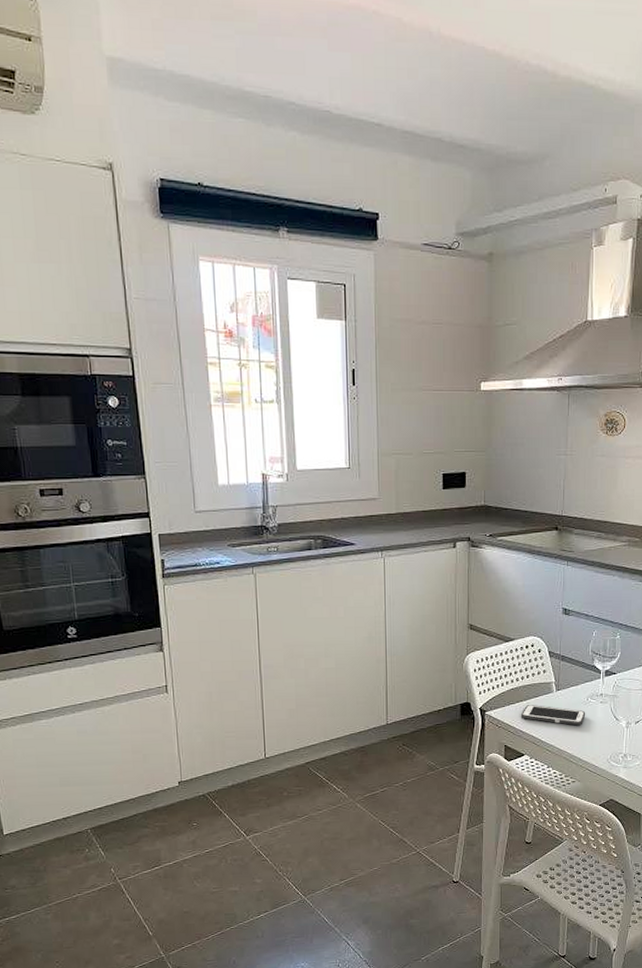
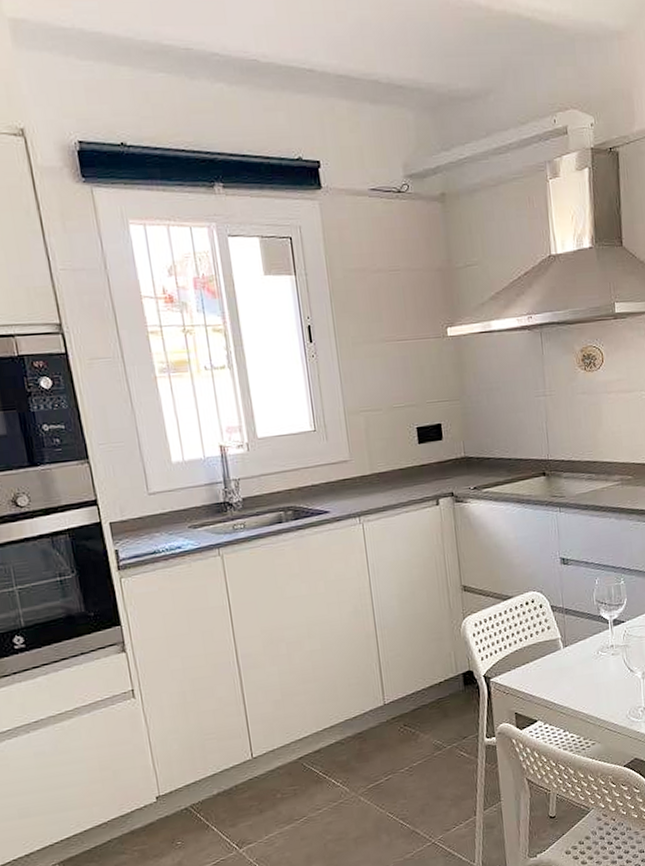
cell phone: present [522,705,586,726] -> none [529,664,598,683]

